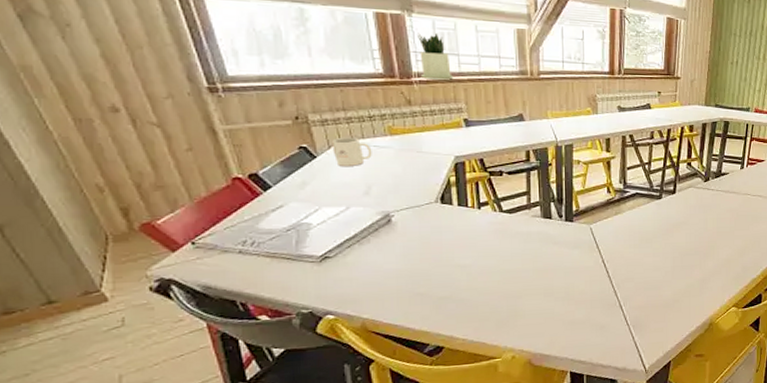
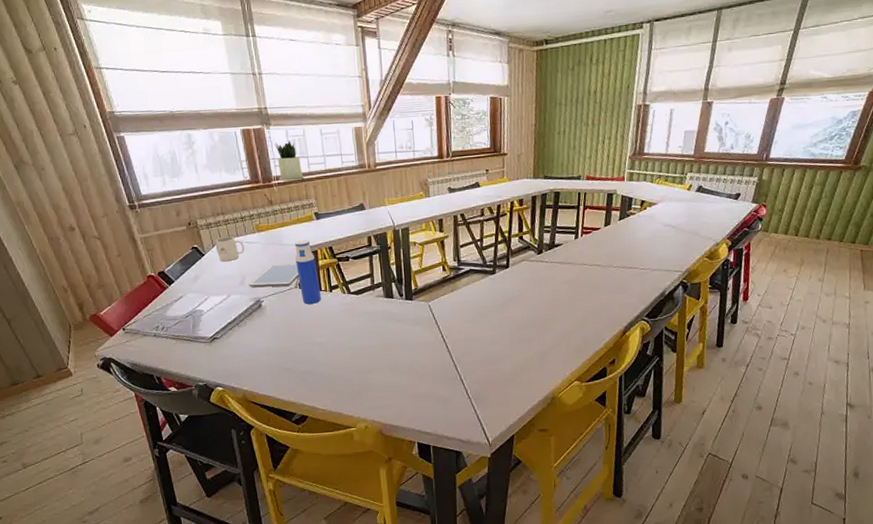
tablet: none [375,174,441,201] -> present [248,263,299,288]
water bottle: none [437,149,468,221] -> present [294,240,322,304]

